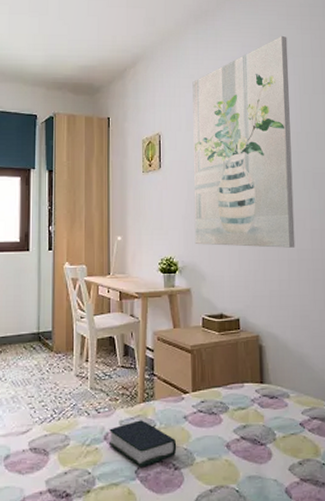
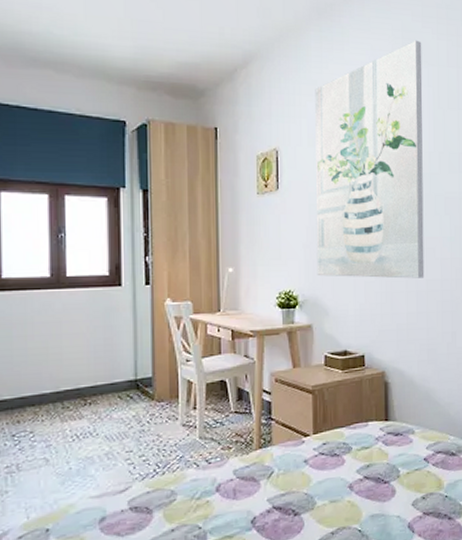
book: present [109,420,177,468] -> none [222,467,297,517]

